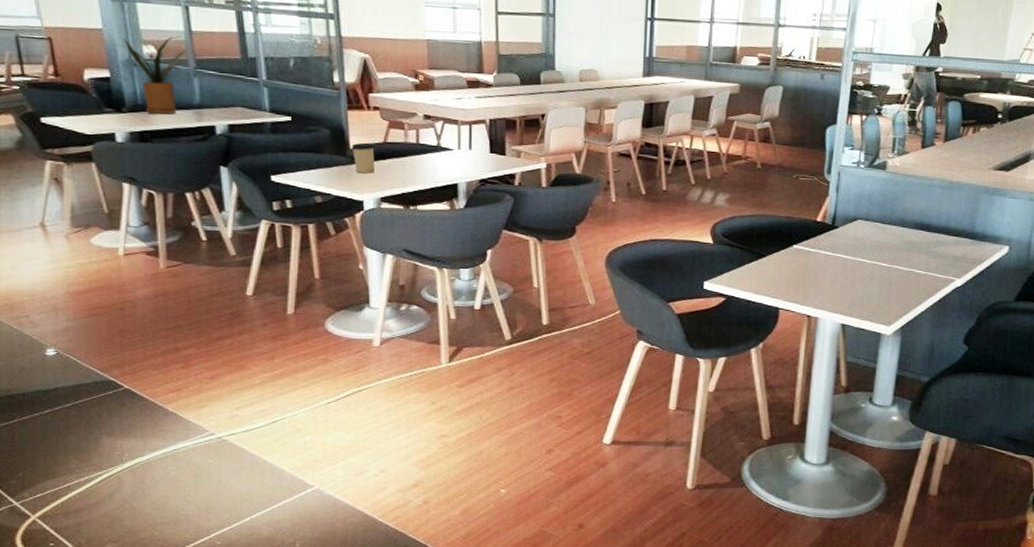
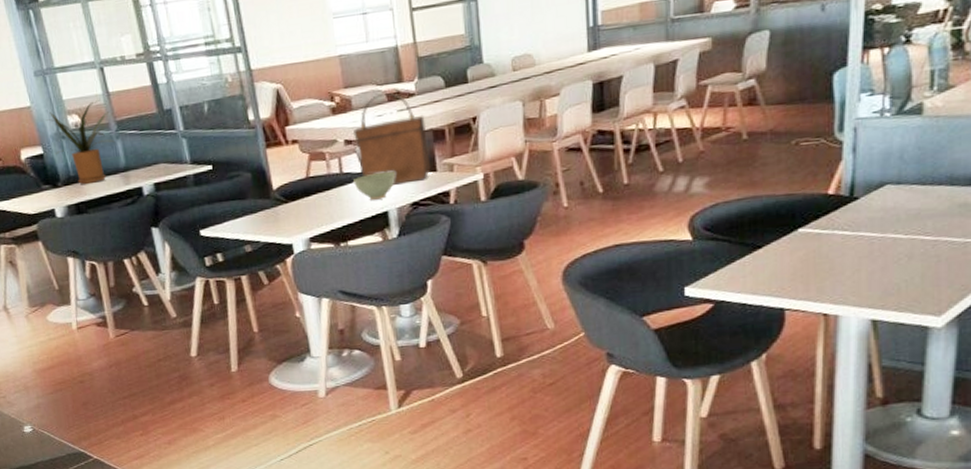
cup: present [351,142,375,174] -> none [274,180,300,215]
bowl: none [428,148,469,172] -> present [353,170,396,200]
handbag: none [432,79,501,162] -> present [352,92,431,185]

